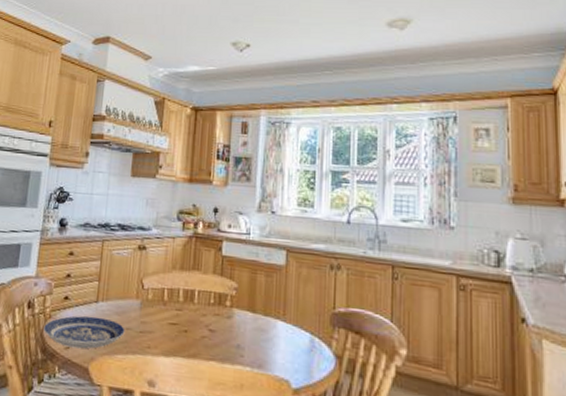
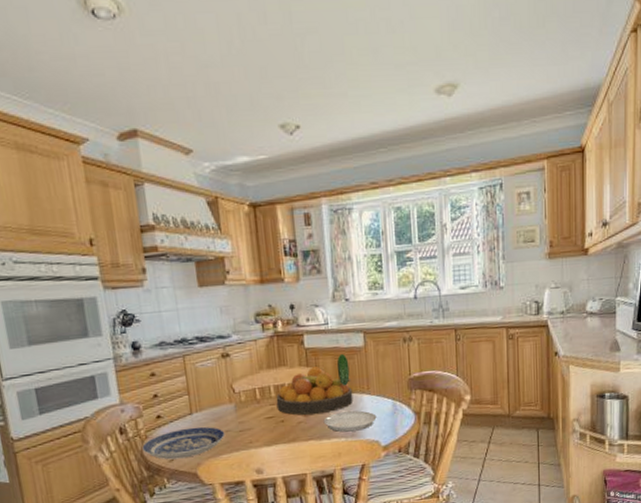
fruit bowl: none [182,277,267,333] -> present [276,367,353,415]
plate: none [229,268,290,363] -> present [323,353,377,432]

